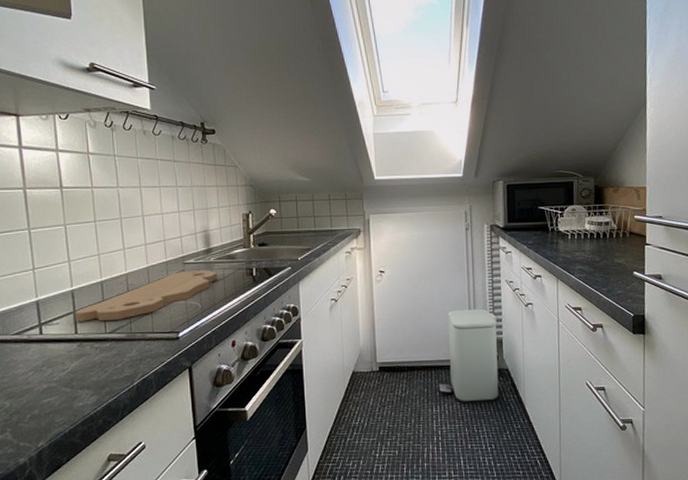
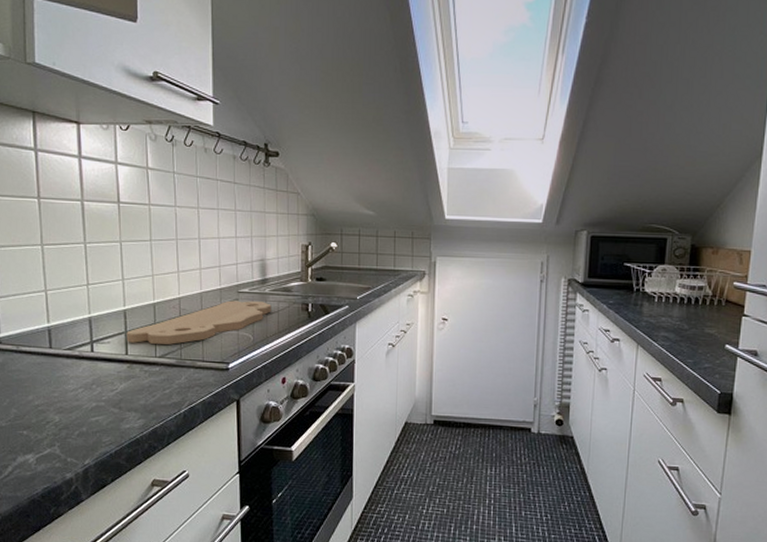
pedal bin: present [438,308,499,404] -> none [495,368,566,470]

